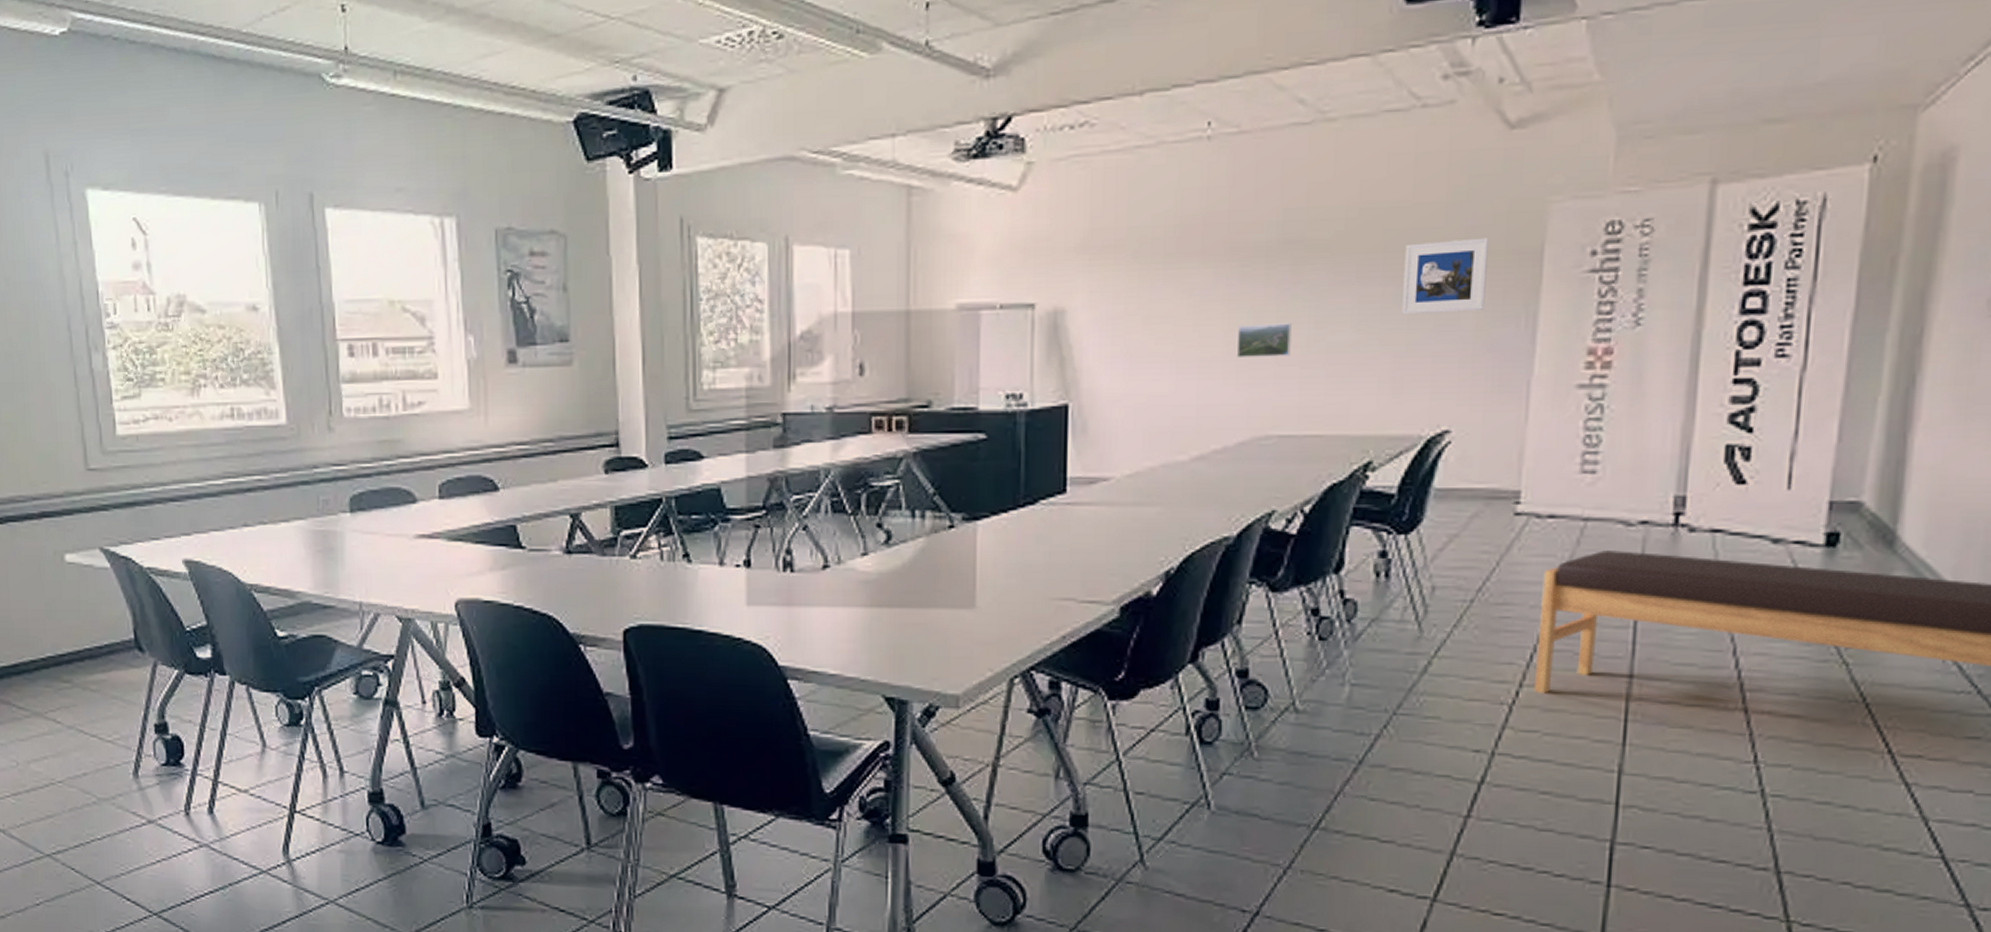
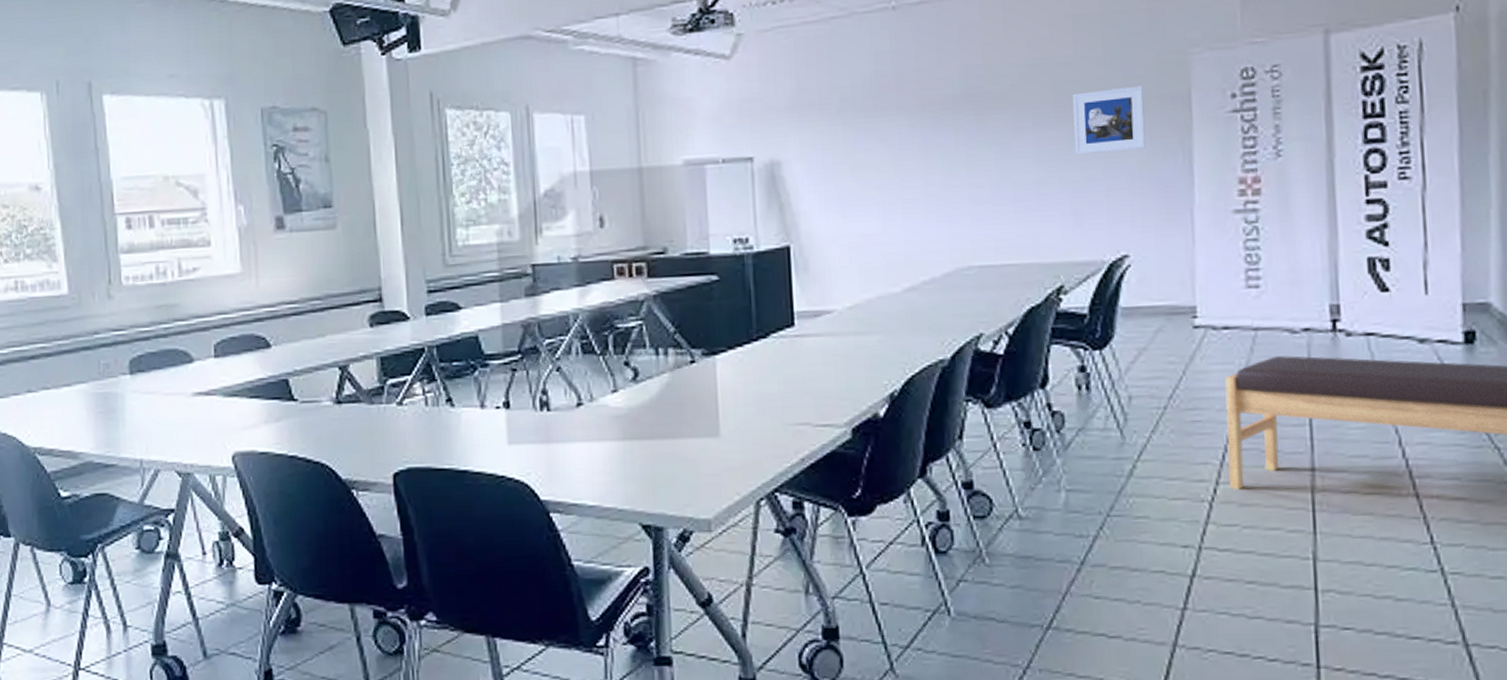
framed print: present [1236,323,1292,357] -> none [934,165,982,198]

